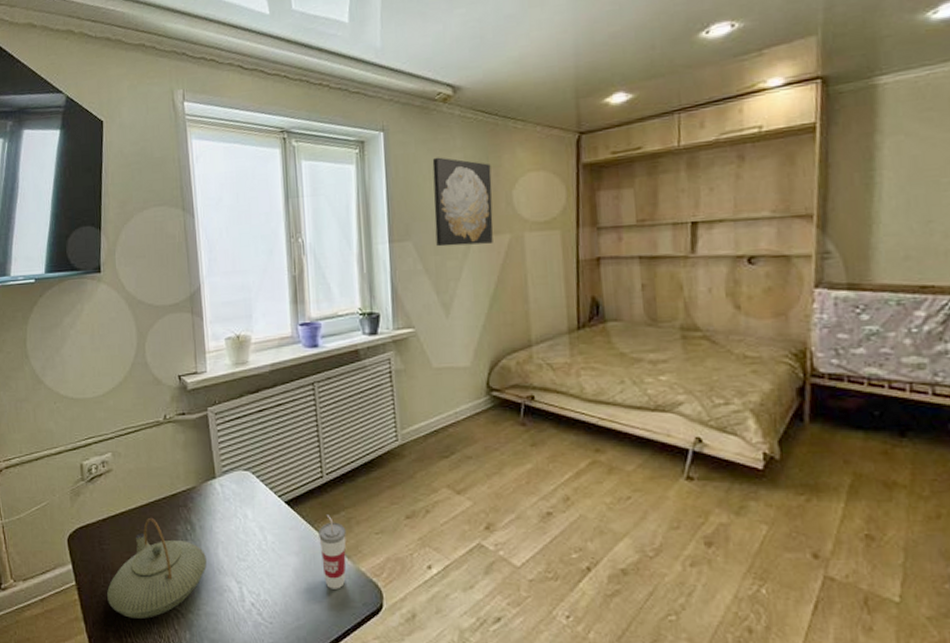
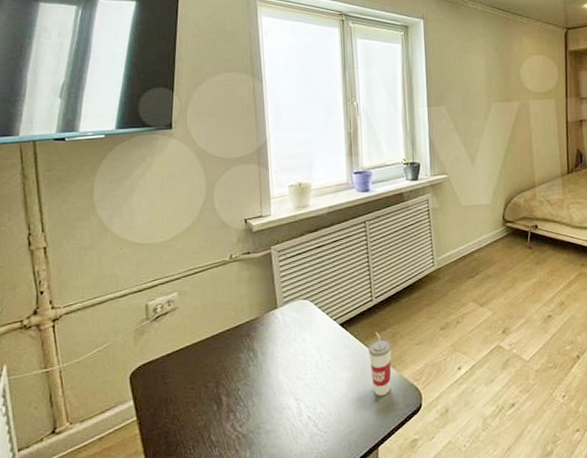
teapot: present [107,517,207,619] -> none [169,348,267,445]
wall art: present [432,157,493,247] -> none [461,41,507,111]

